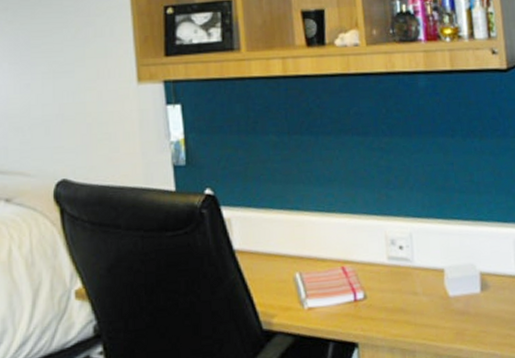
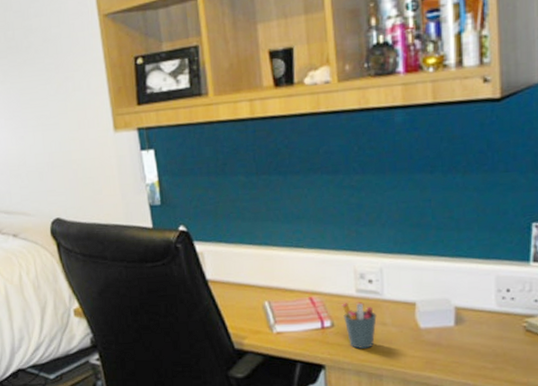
pen holder: none [374,270,408,322] -> present [342,302,377,349]

